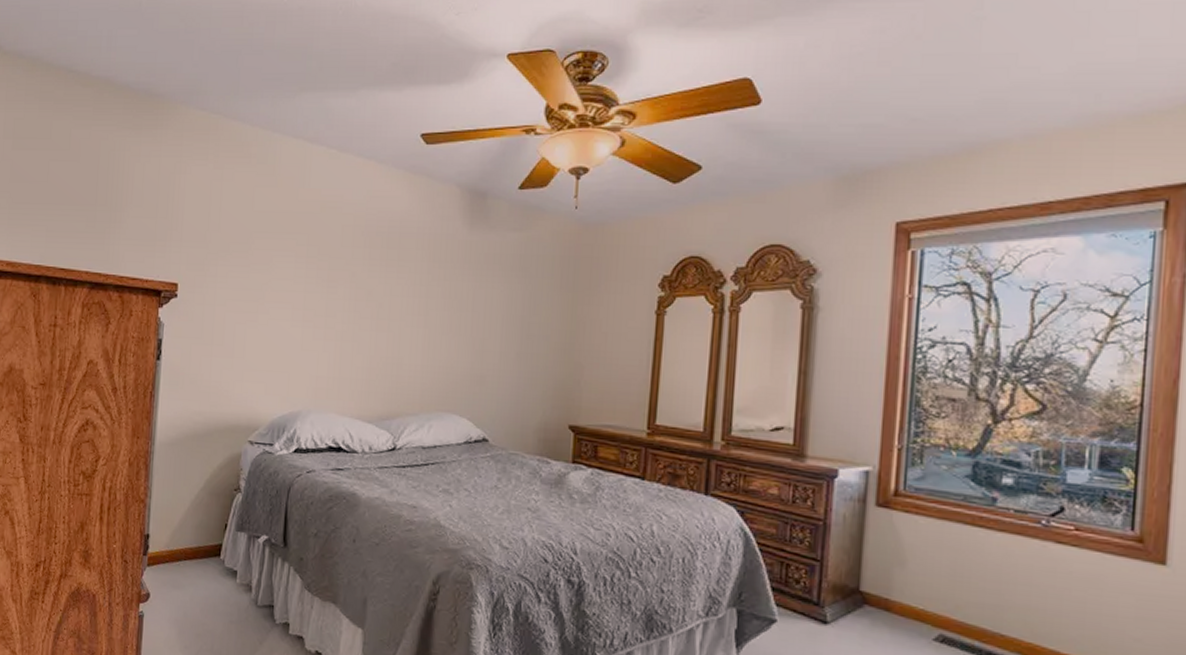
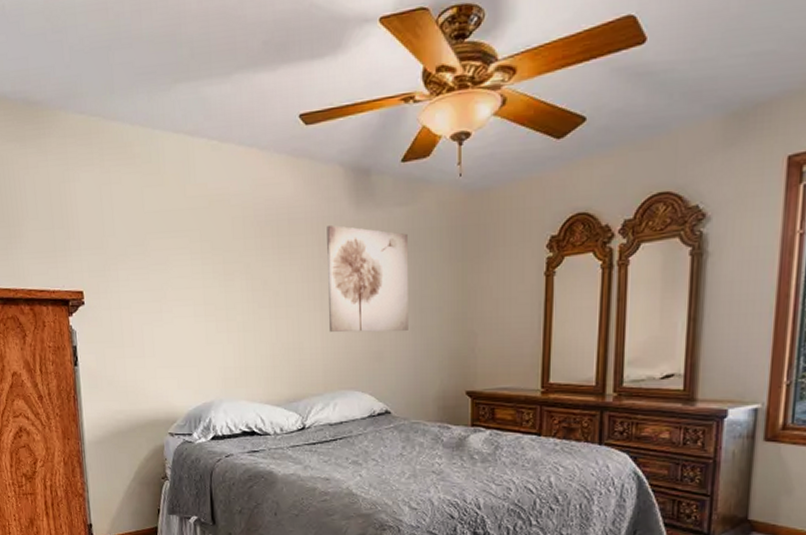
wall art: none [430,243,521,356] -> present [327,225,409,333]

